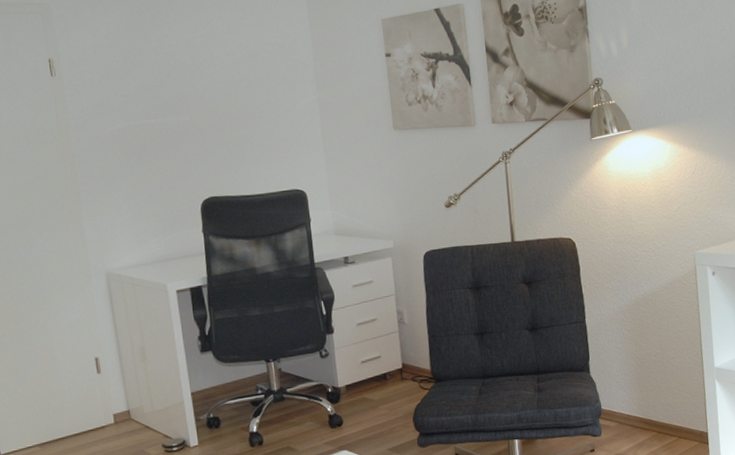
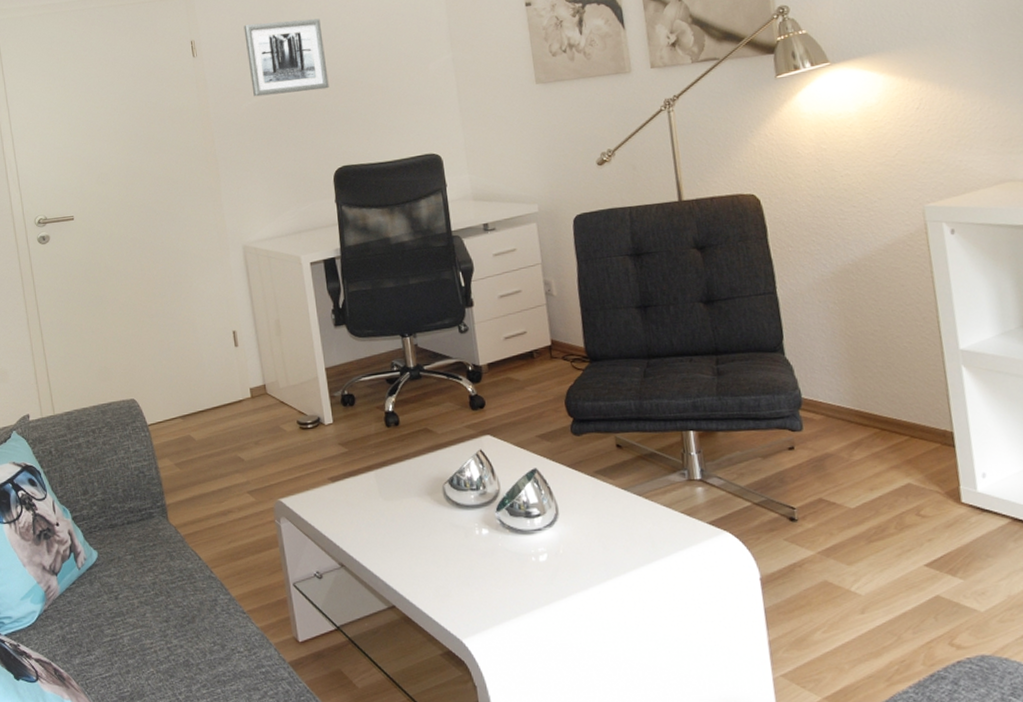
wall art: none [107,47,197,123] -> present [243,18,329,97]

